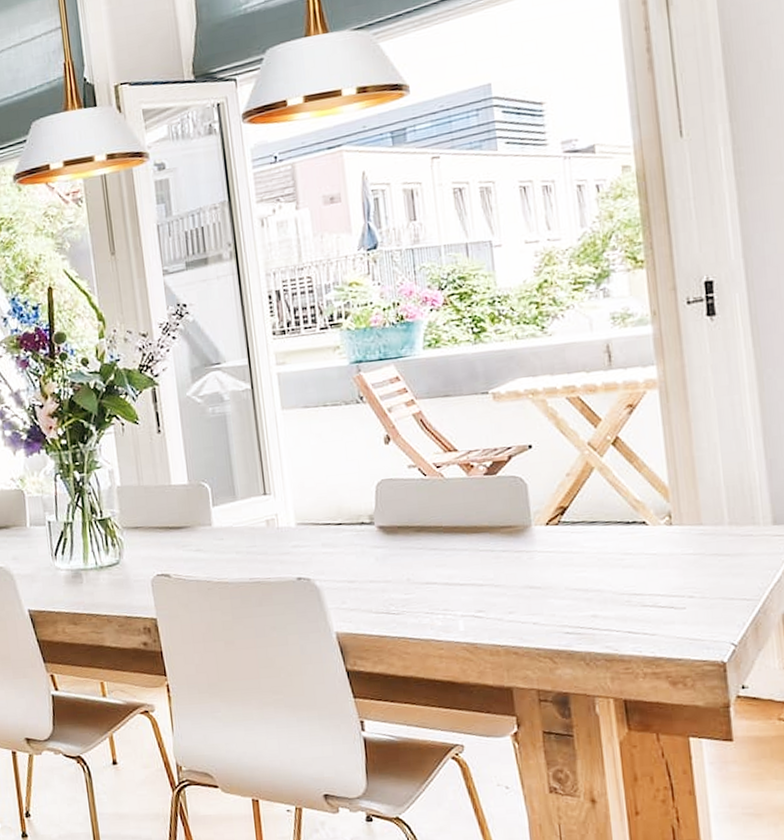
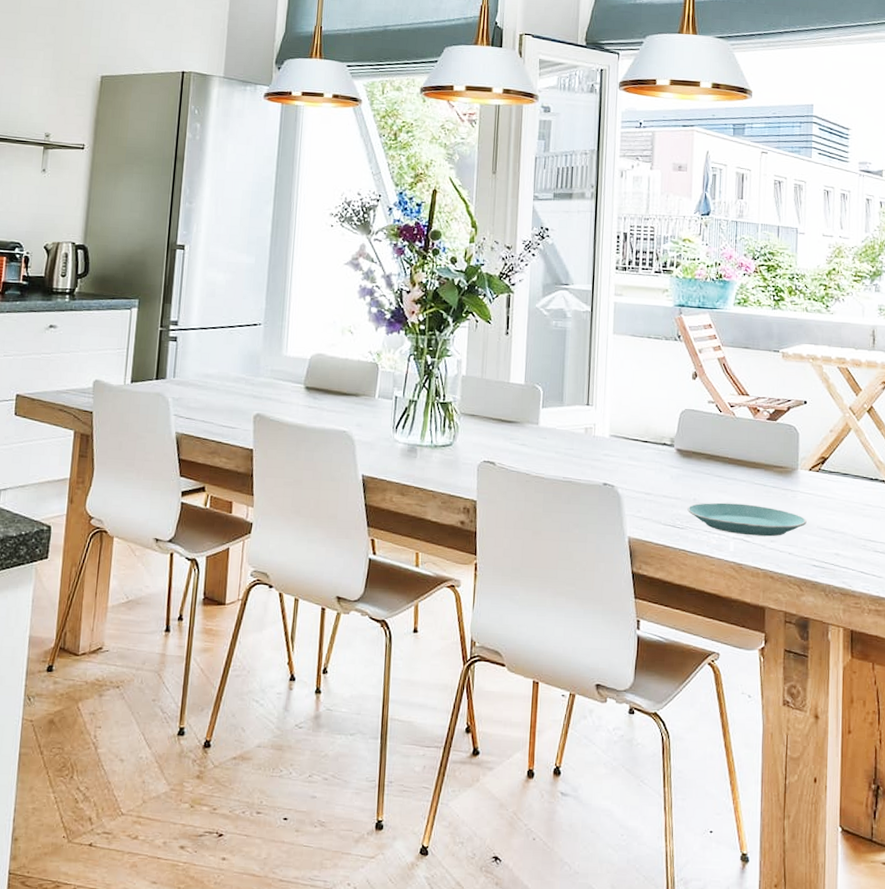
plate: none [401,575,551,611] -> present [687,502,807,537]

